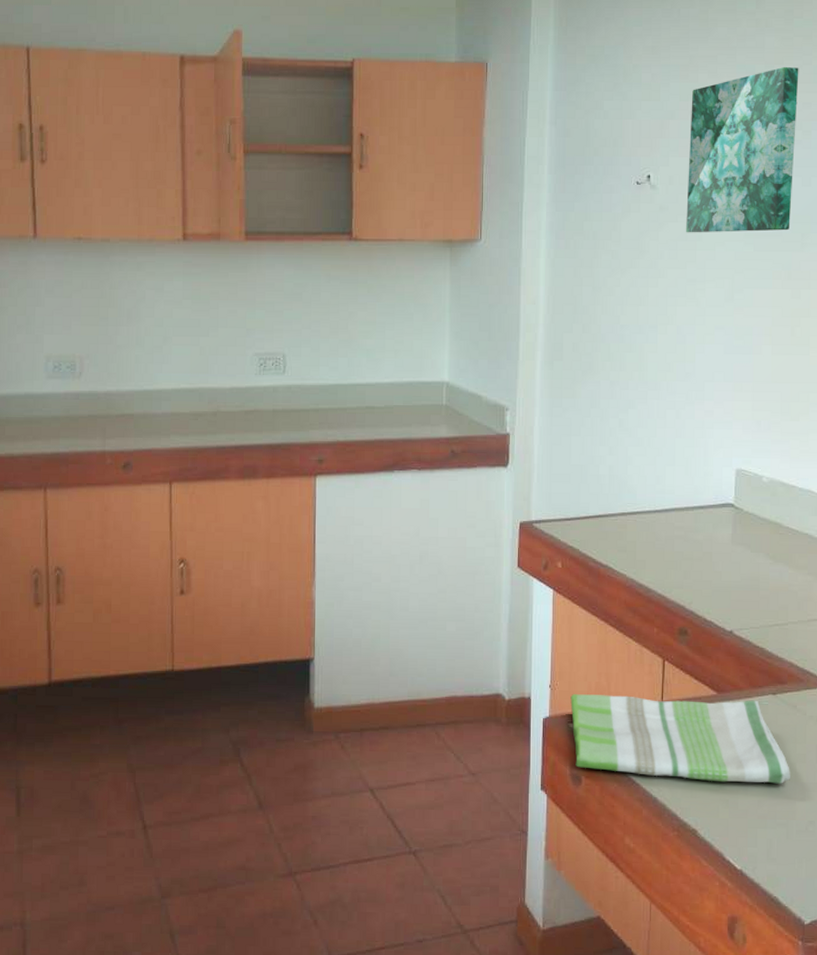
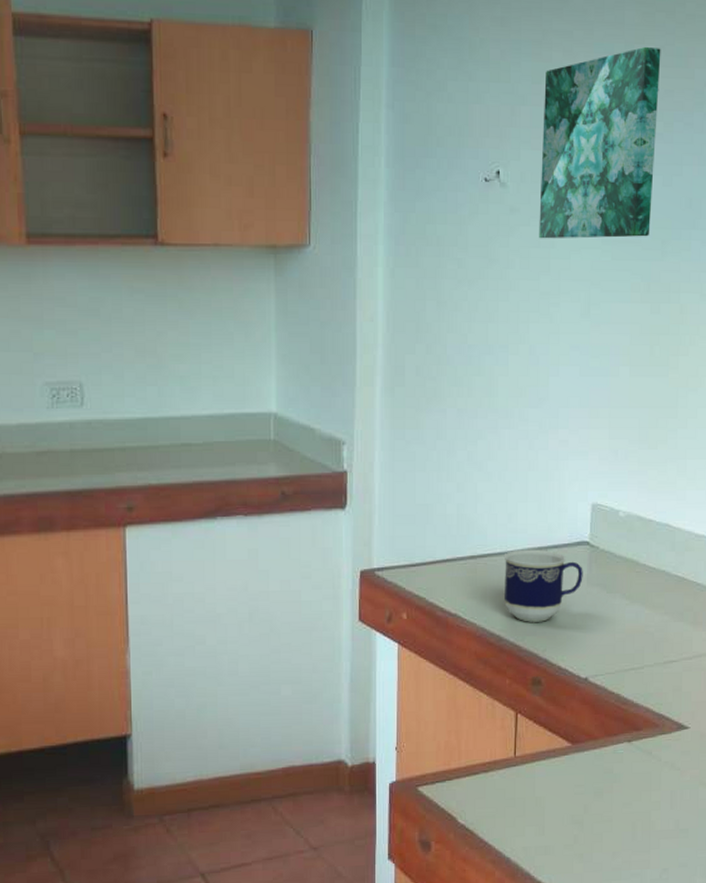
dish towel: present [570,693,790,784] -> none [418,749,645,837]
cup: none [652,508,728,576] -> present [504,549,583,622]

